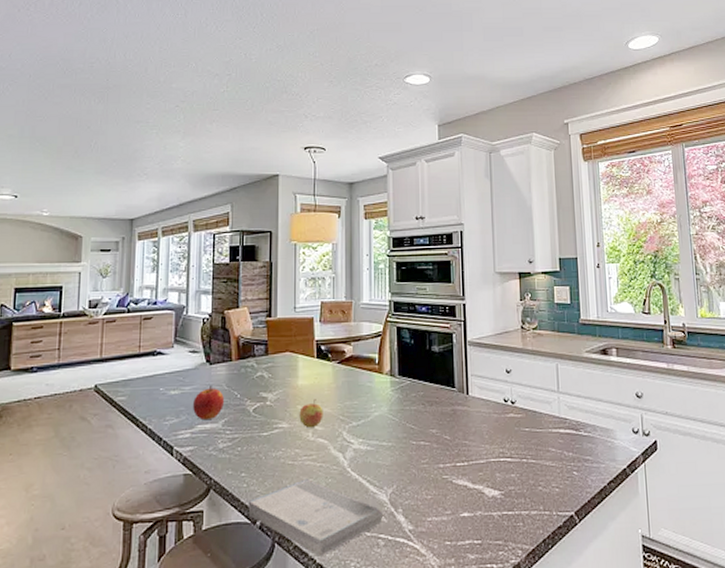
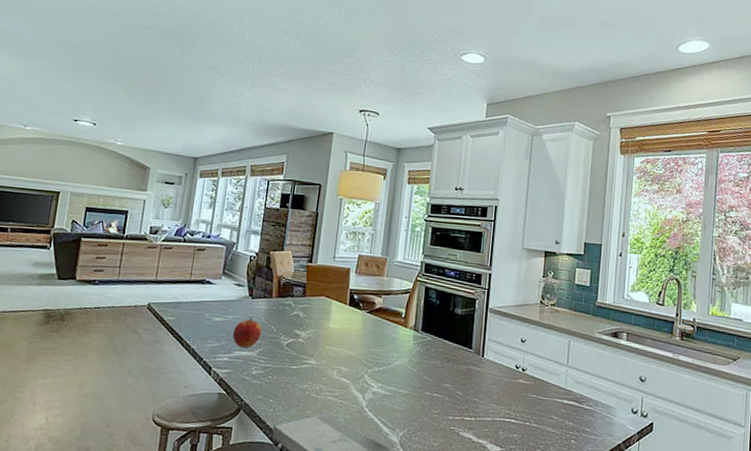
apple: present [299,399,323,429] -> none [327,342,350,368]

